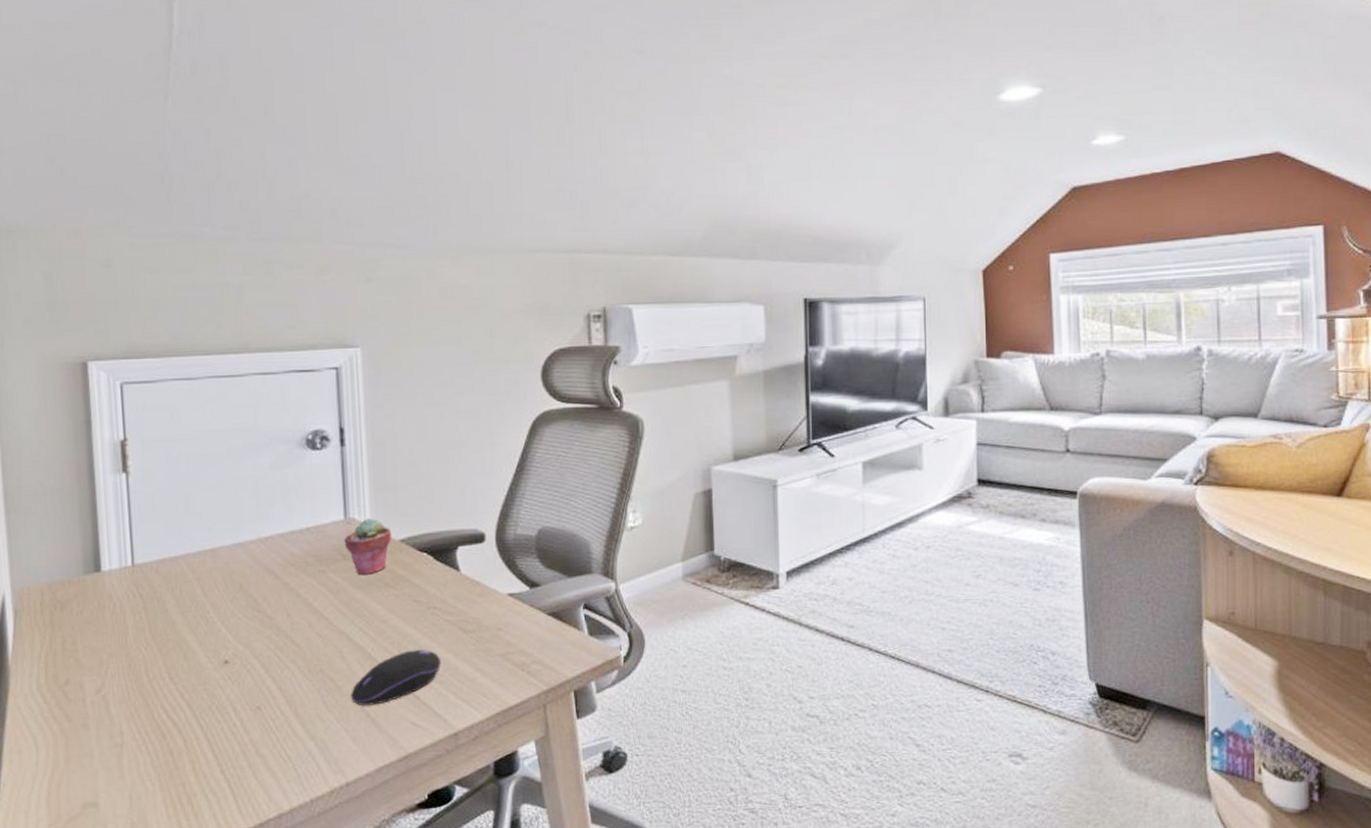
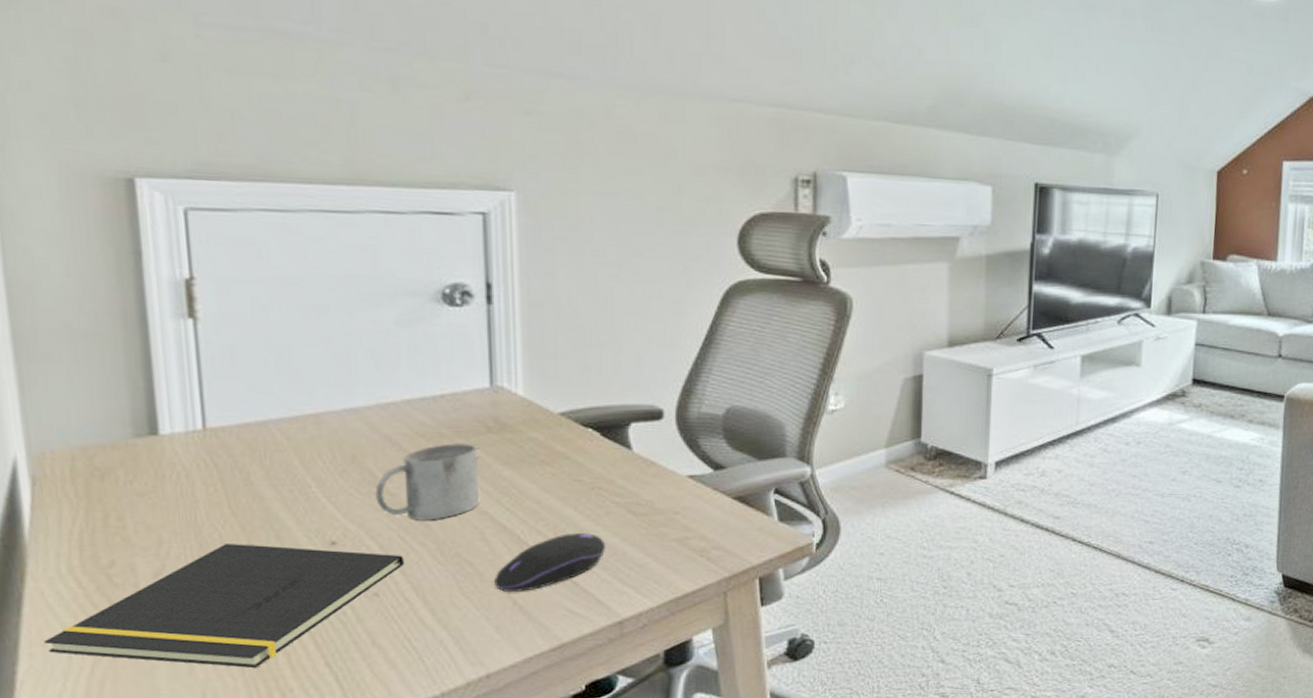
notepad: none [20,663,280,774] -> present [44,542,404,668]
mug: none [257,570,338,641] -> present [375,443,480,520]
potted succulent: present [344,517,392,576] -> none [489,386,550,451]

